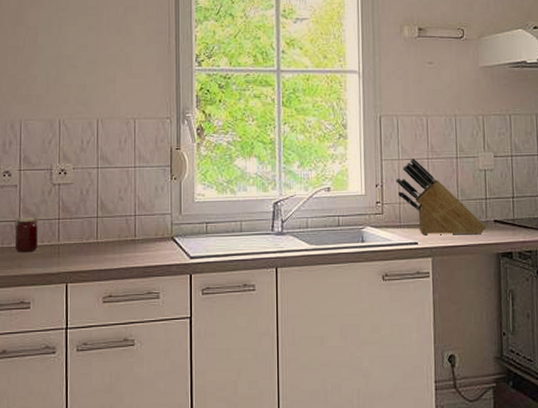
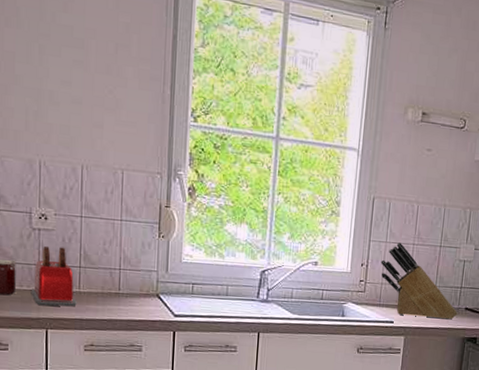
toaster: none [51,199,95,260] -> present [31,247,77,307]

